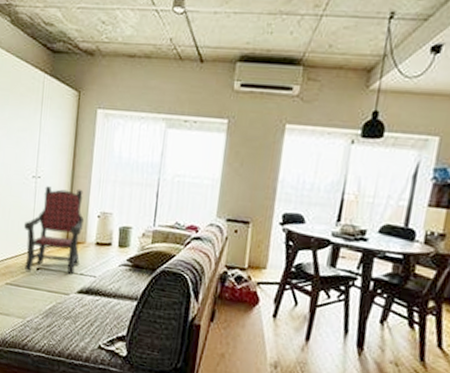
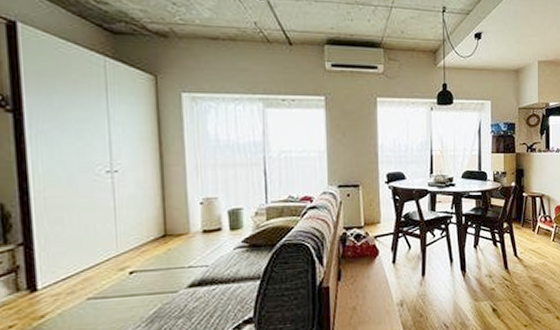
armchair: present [23,186,85,275] -> none [102,177,185,280]

